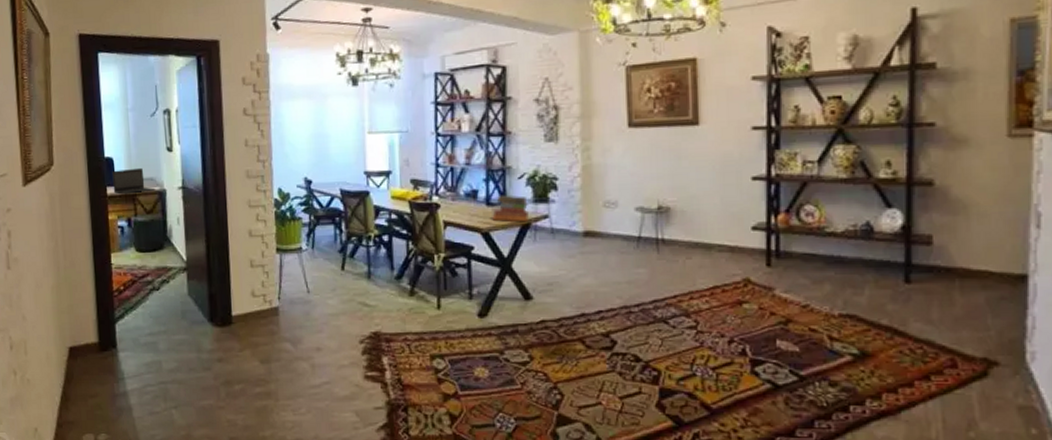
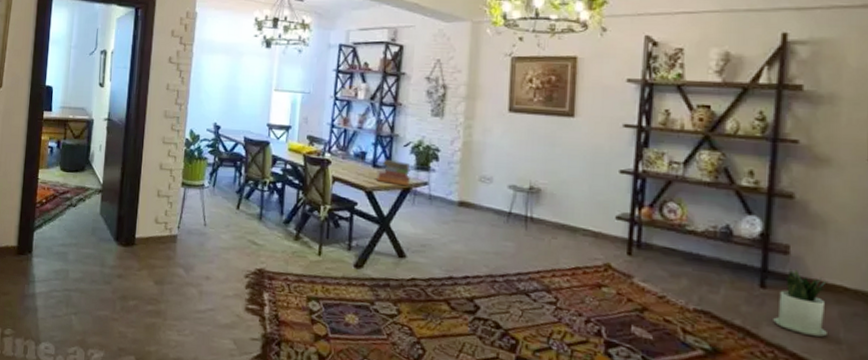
laptop: present [112,167,156,195] -> none [49,97,85,120]
planter: none [920,259,975,327] -> present [773,269,827,338]

